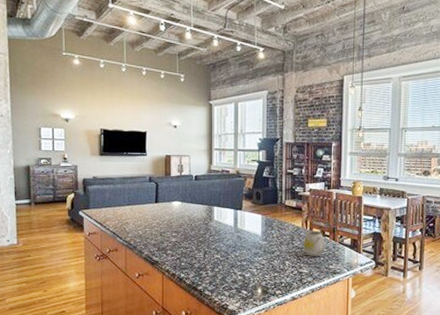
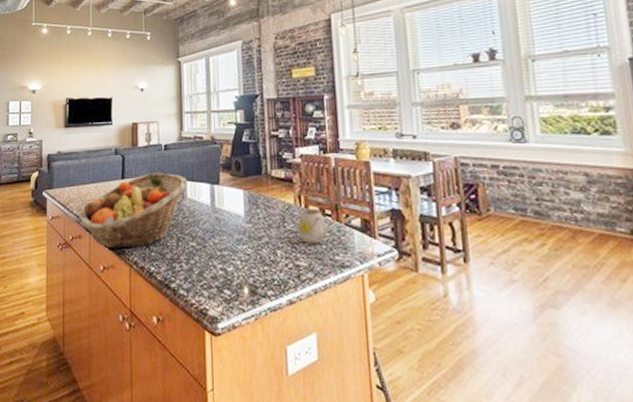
fruit basket: none [116,198,214,260] -> present [80,172,187,249]

